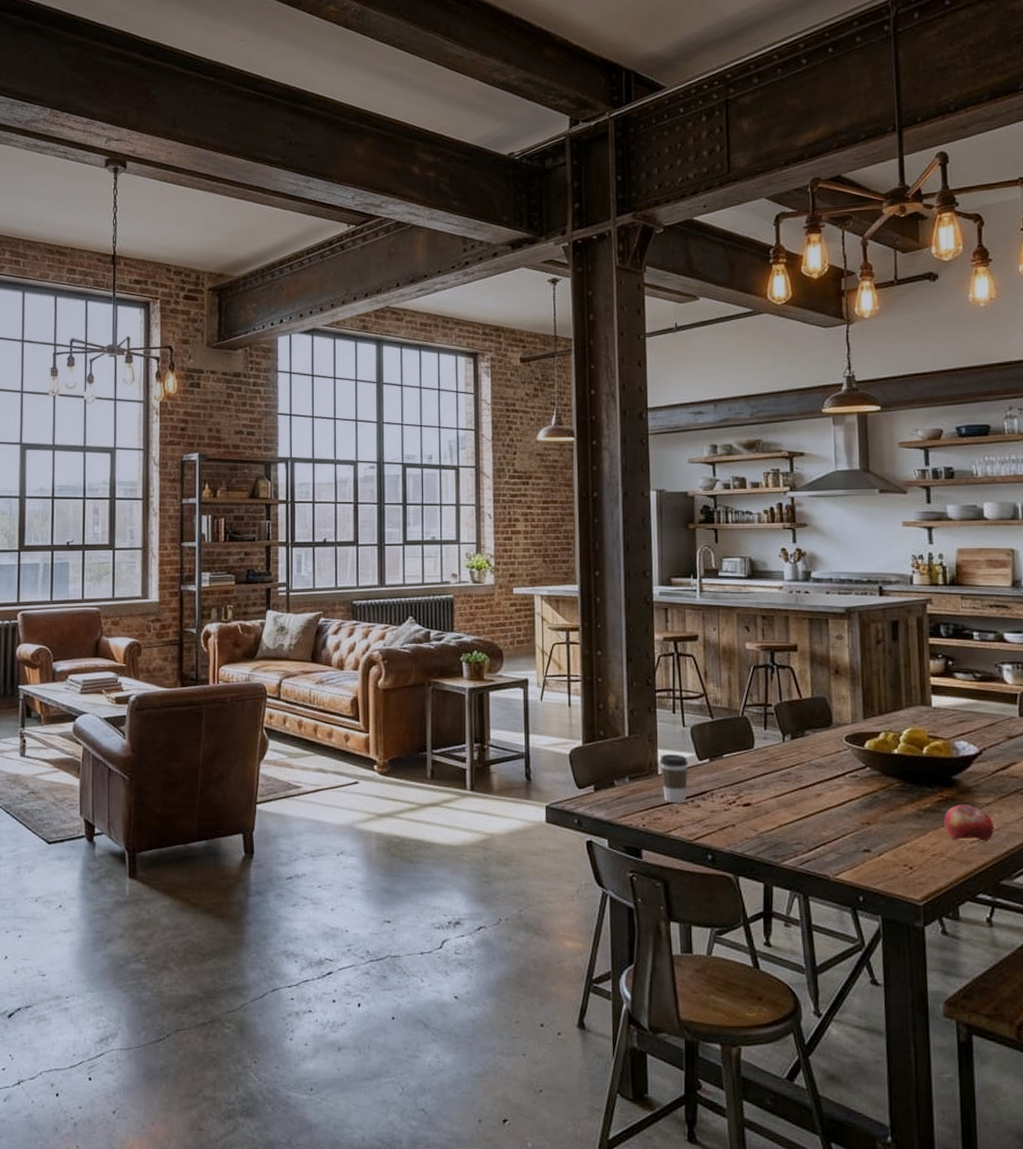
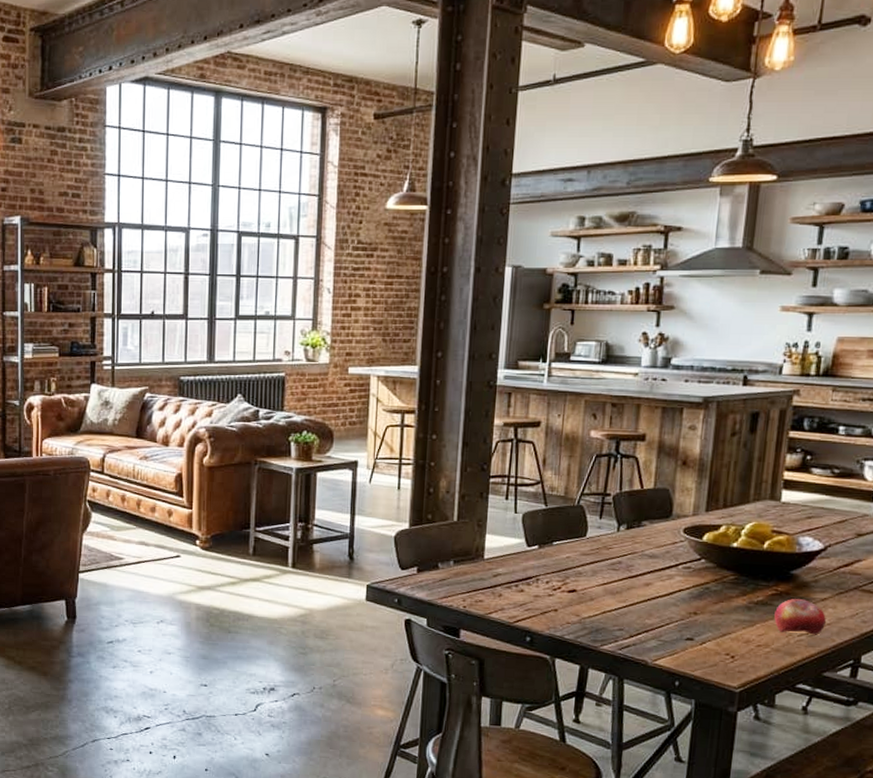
coffee cup: present [659,755,689,804] -> none [486,540,517,588]

